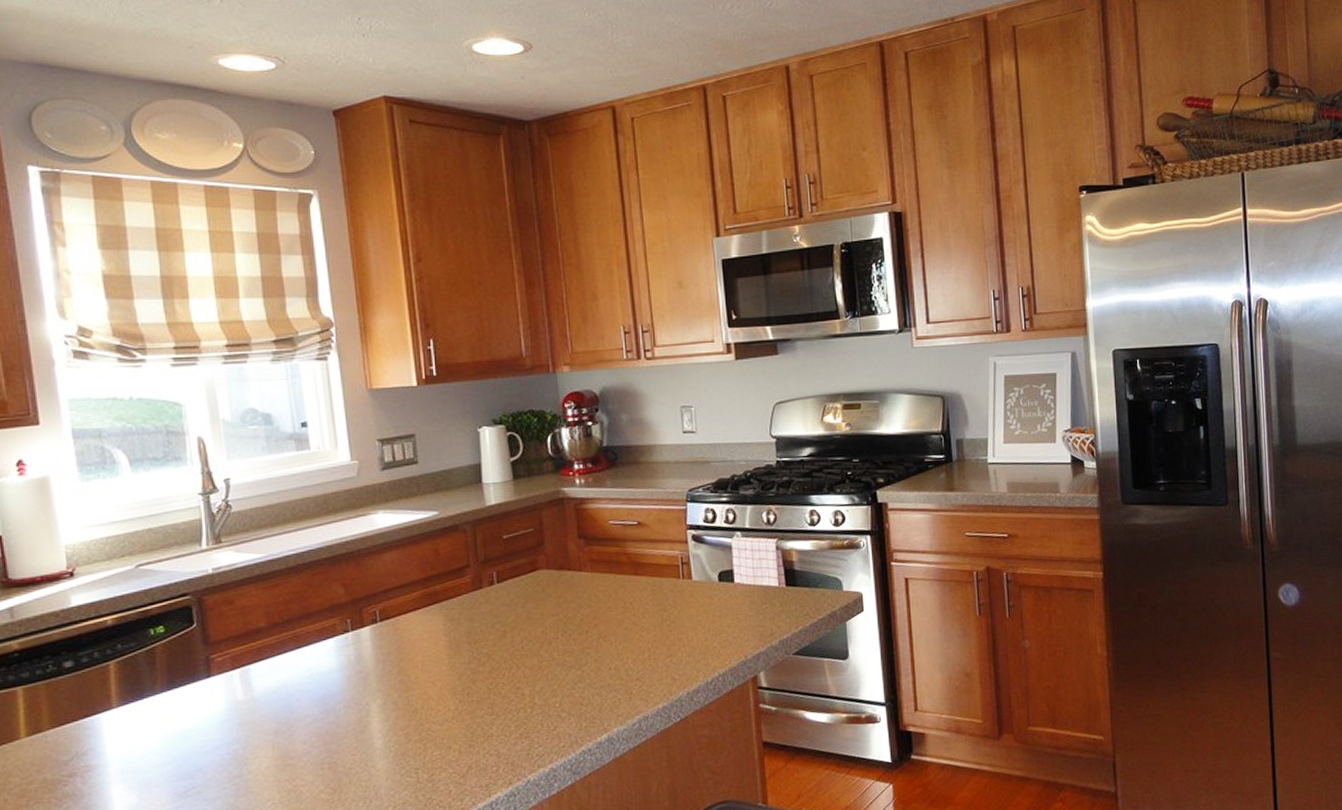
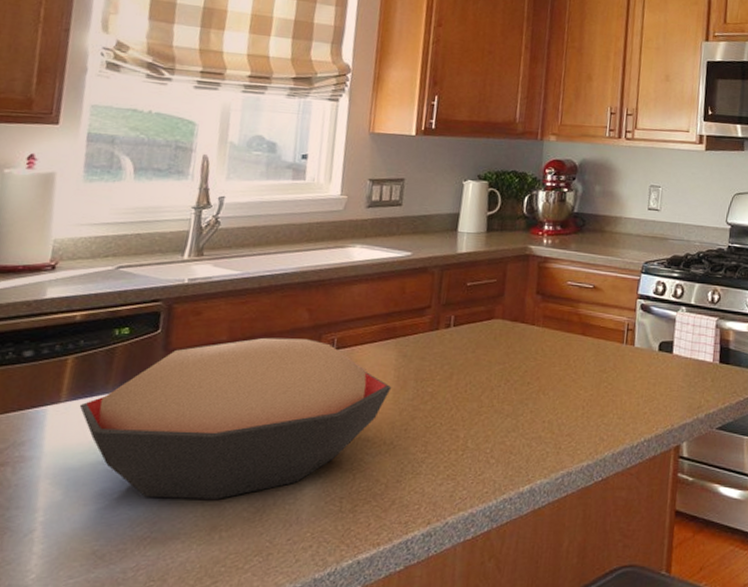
decorative bowl: none [132,614,445,791] -> present [79,337,392,499]

